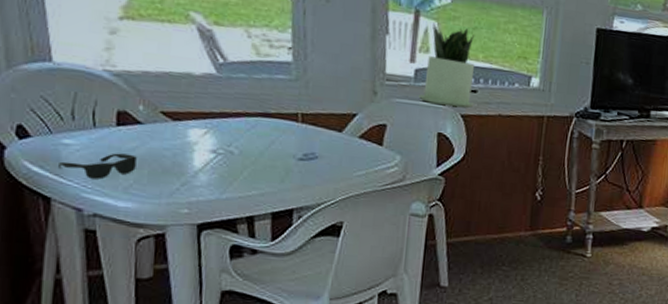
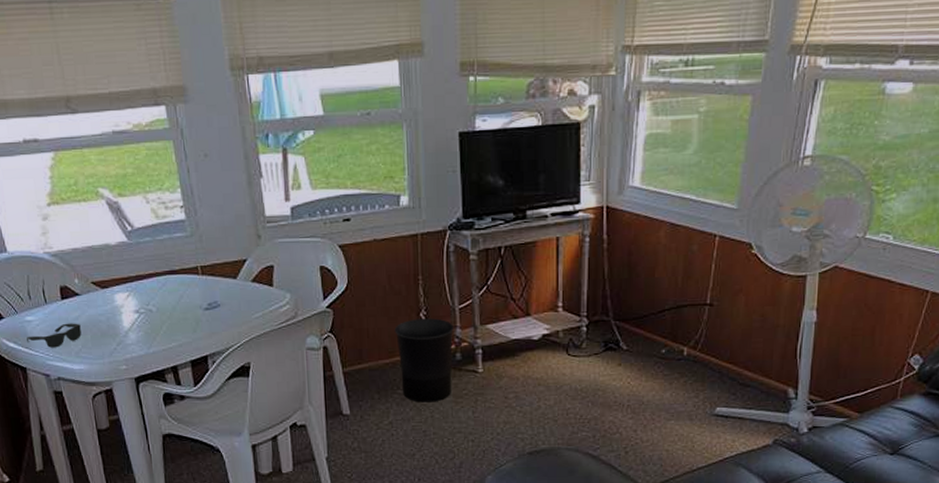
planter: present [418,23,475,109] -> none [298,157,349,239]
waste bin: none [507,197,569,282] -> present [394,318,455,403]

